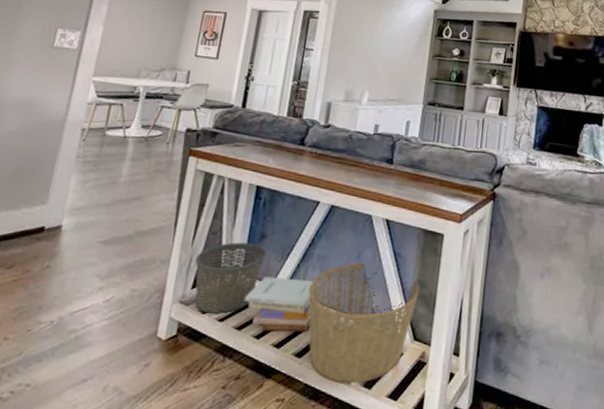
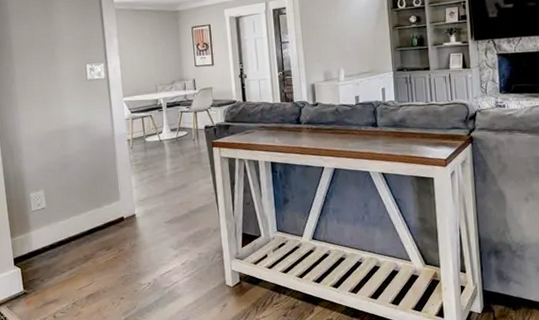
basket: present [195,242,267,314] -> none [239,207,292,264]
books: present [245,276,320,332] -> none [284,229,340,272]
basket: present [308,262,420,384] -> none [331,210,422,303]

